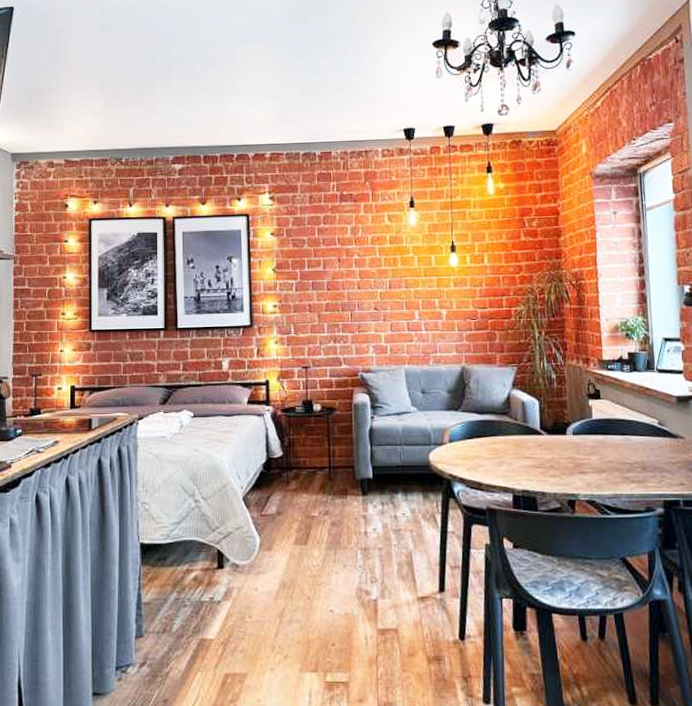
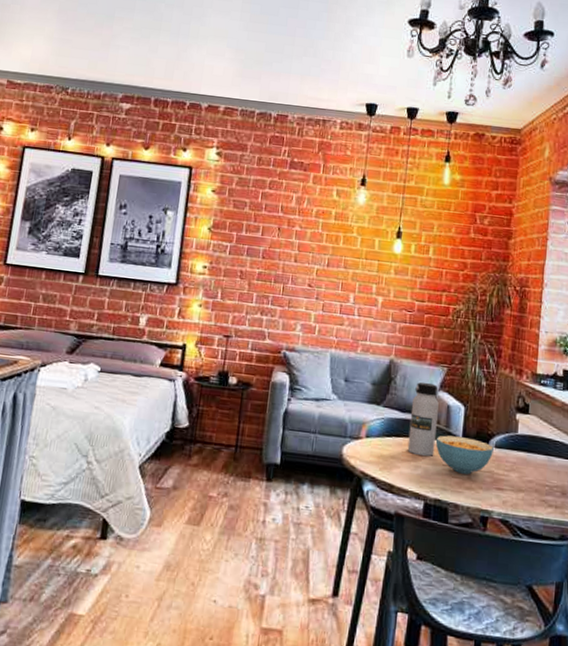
water bottle: none [488,383,516,453] -> present [407,382,439,457]
cereal bowl: none [515,429,572,463] -> present [435,435,494,475]

